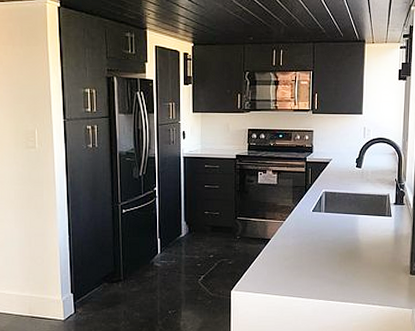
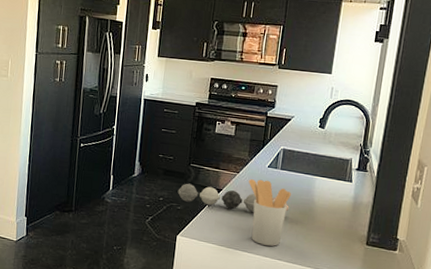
decorative ball: none [227,237,336,257] -> present [177,183,289,212]
utensil holder: none [295,224,337,288] -> present [248,179,291,246]

